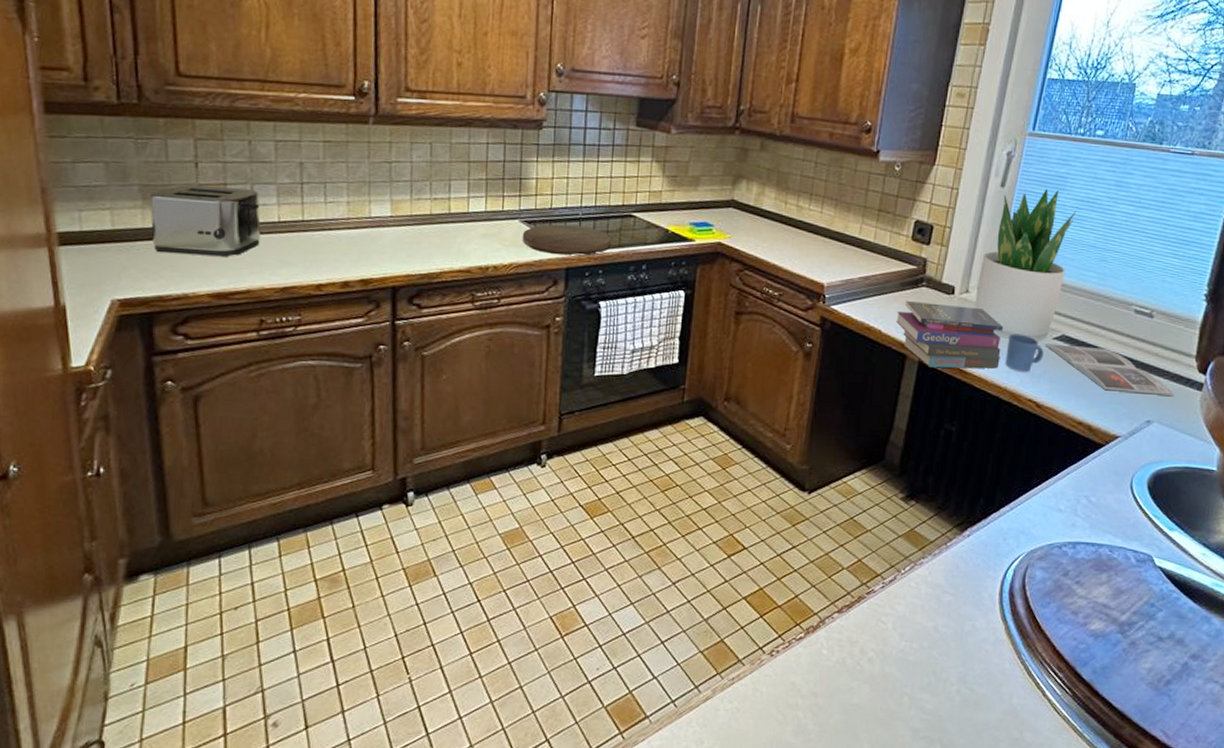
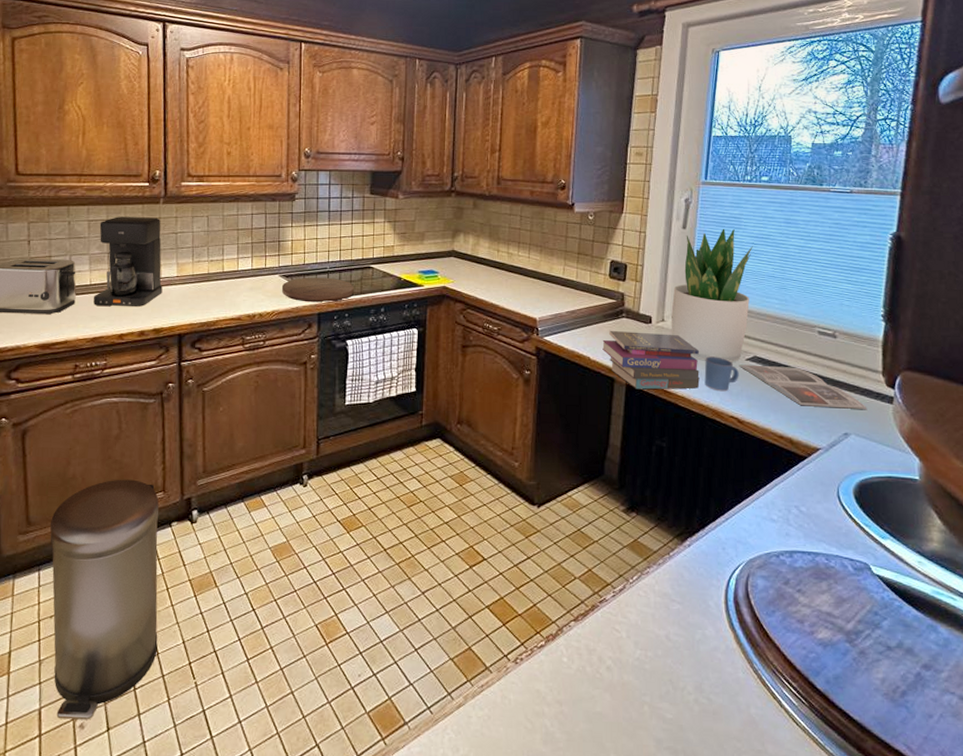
pedal bin: none [231,455,368,718] -> present [49,479,159,720]
coffee maker: none [283,137,372,253] -> present [94,217,163,308]

